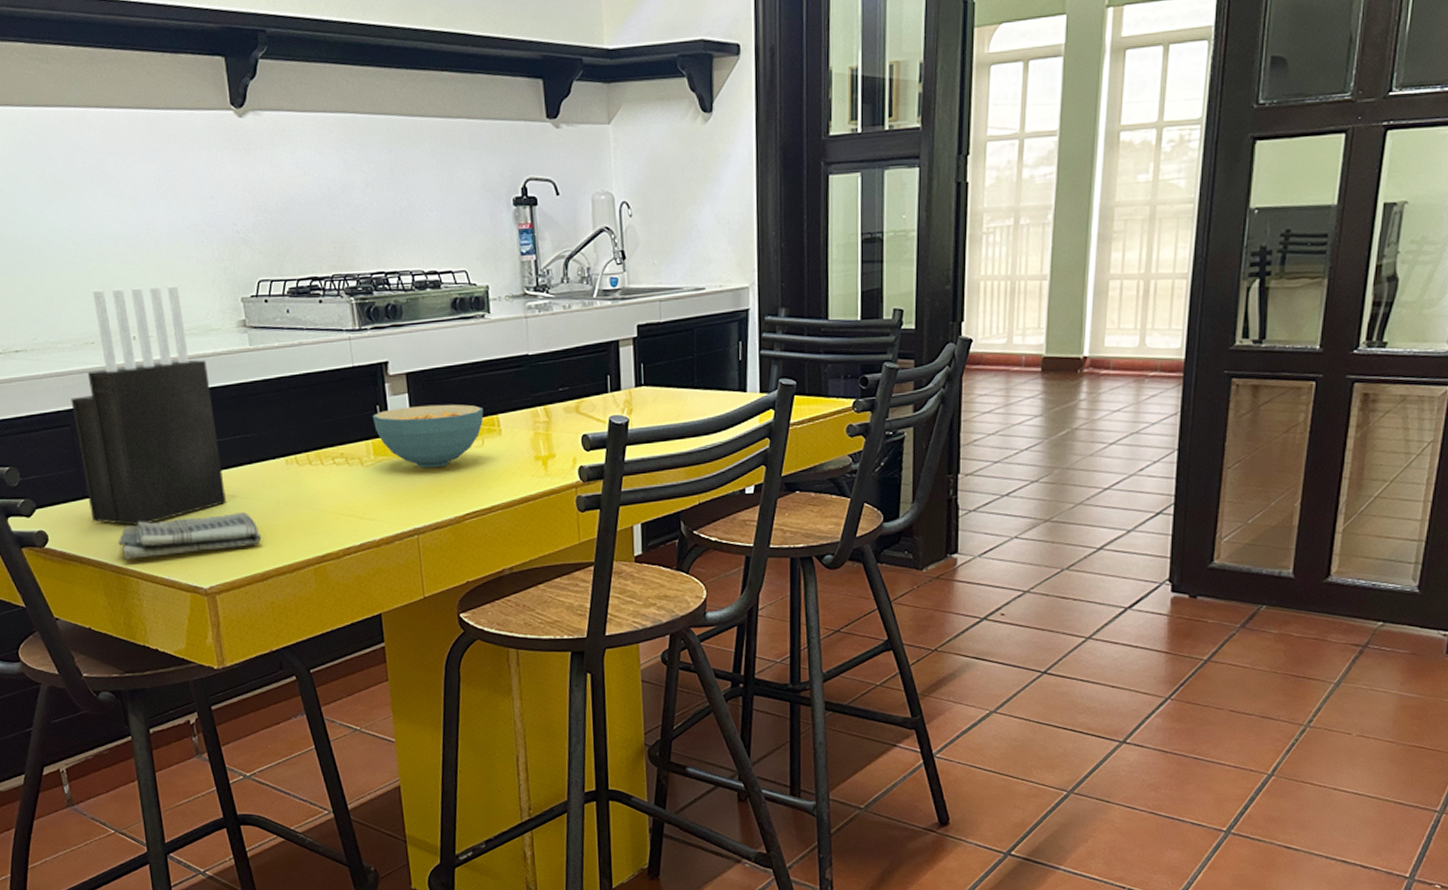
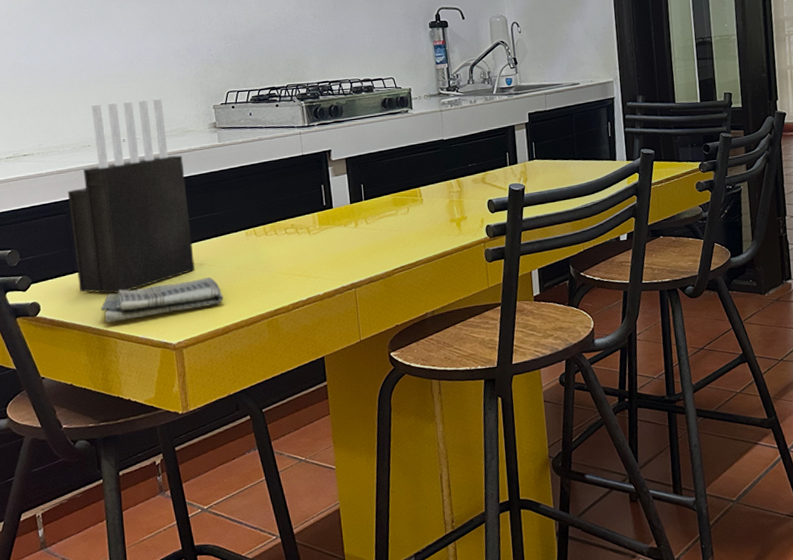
cereal bowl: present [372,404,484,469] -> none [318,181,409,234]

